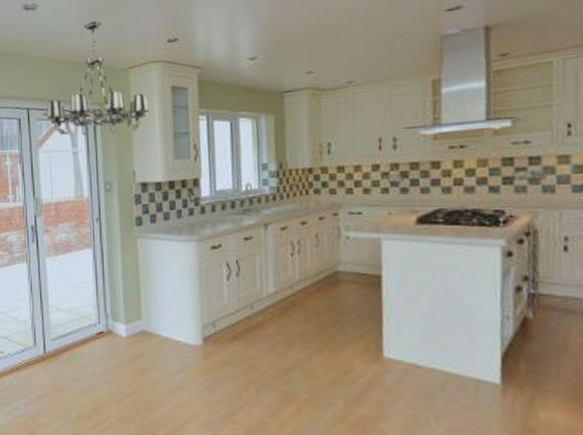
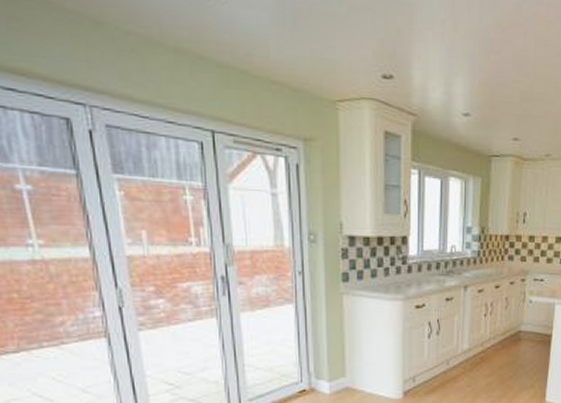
chandelier: present [47,21,149,136] -> none [238,31,360,178]

